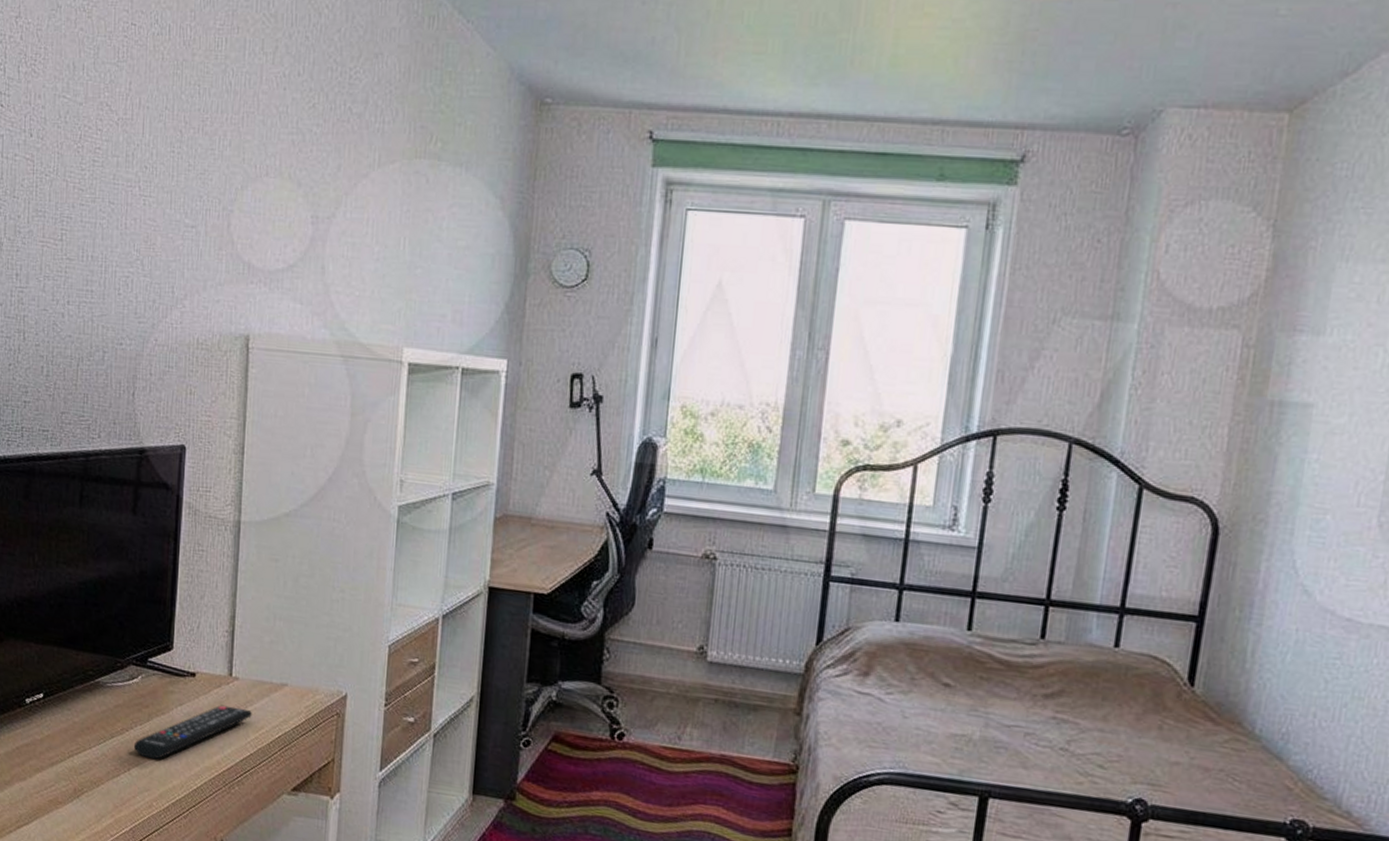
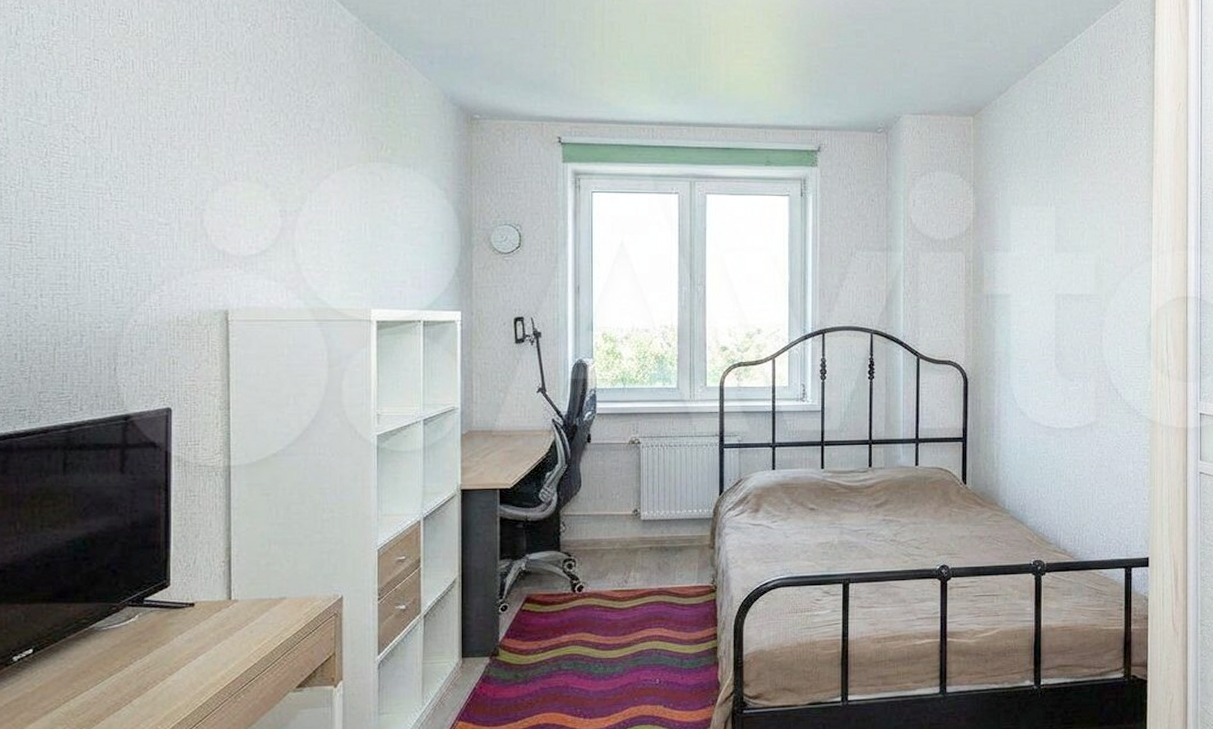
remote control: present [133,705,252,760] -> none [134,625,253,688]

